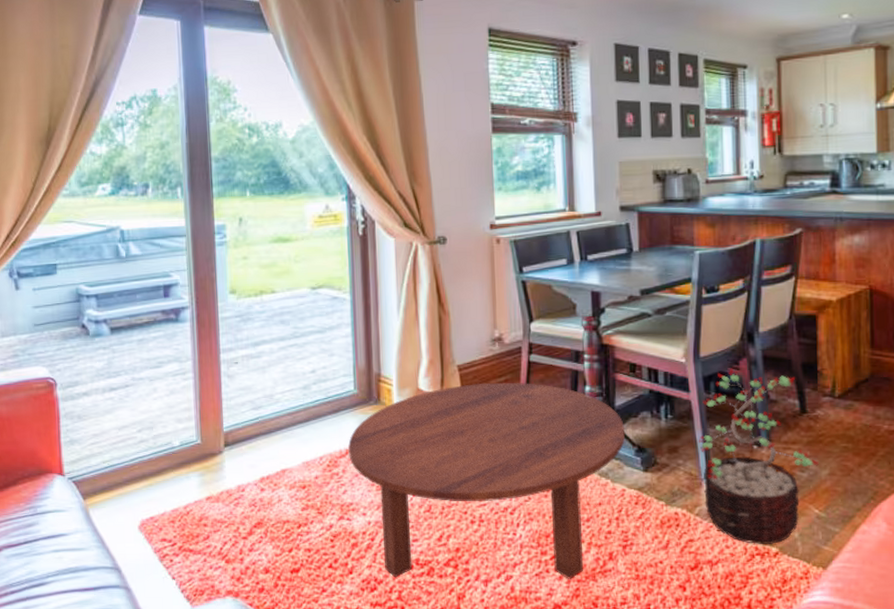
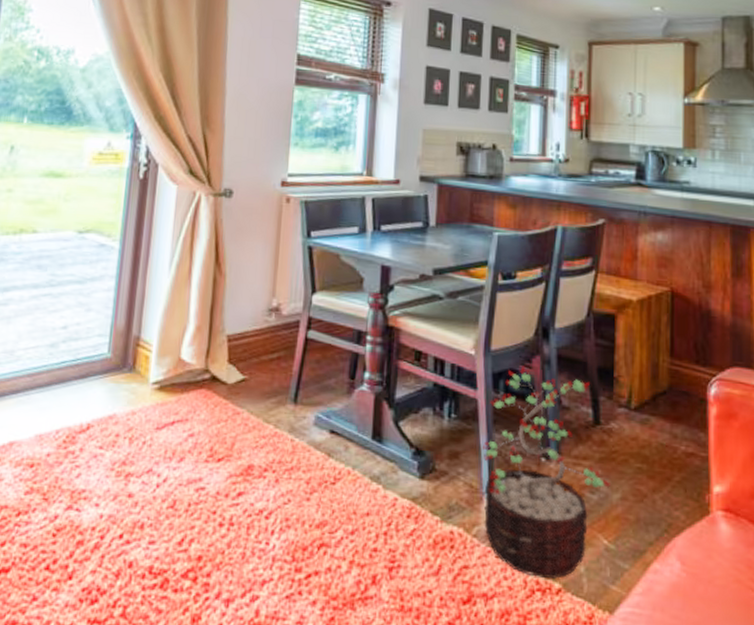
coffee table: present [347,382,625,579] -> none [89,358,403,605]

